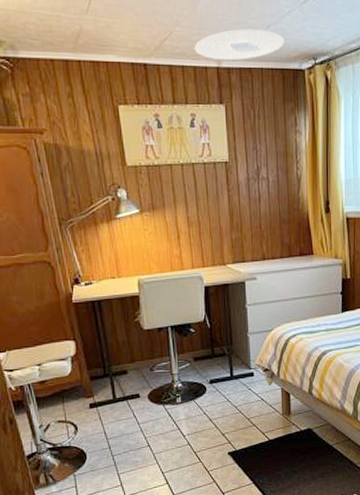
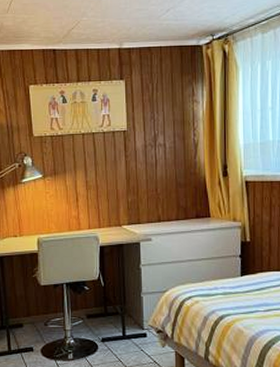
ceiling light: present [194,28,285,60] -> none [98,13,183,42]

